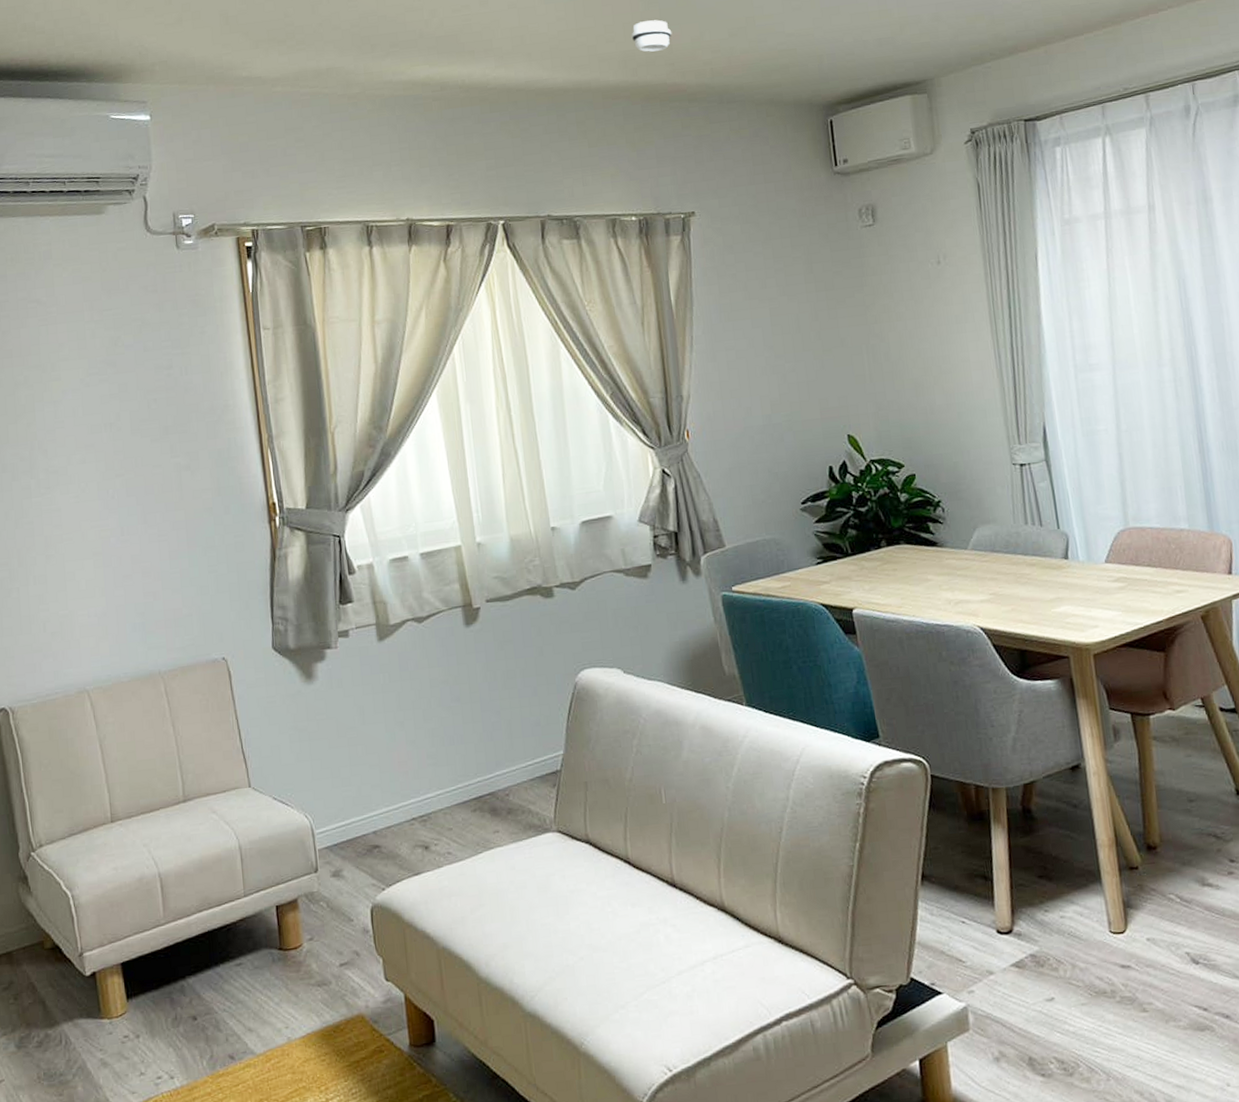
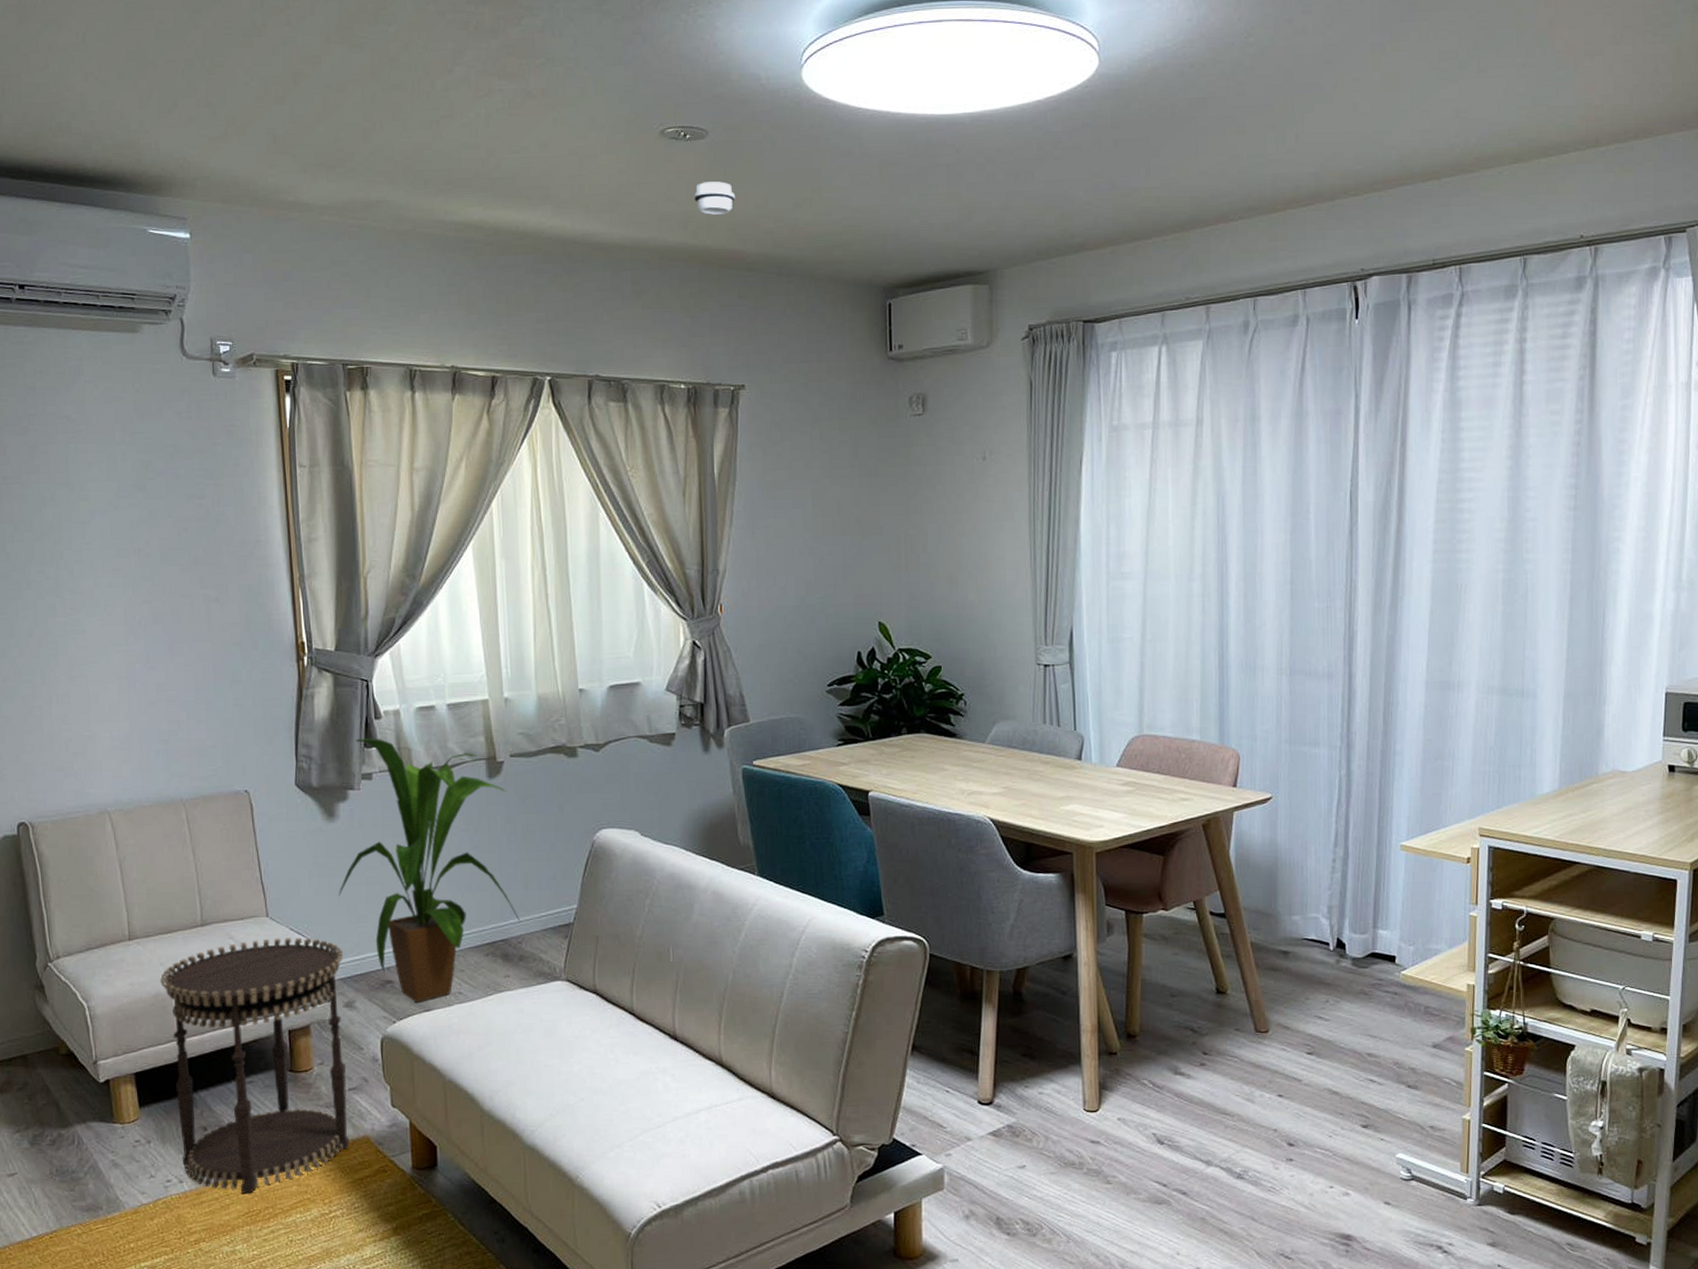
side table: none [143,805,344,1086] -> present [159,937,350,1193]
house plant: none [320,594,507,867] -> present [338,738,521,1002]

